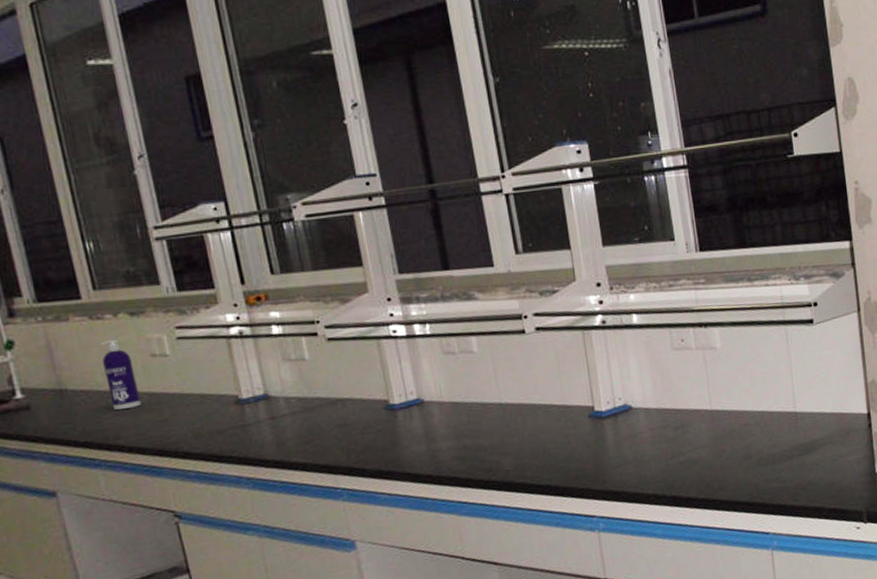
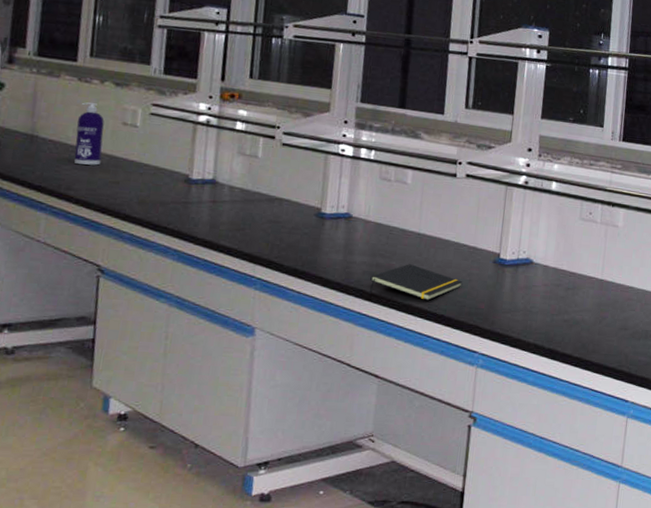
notepad: none [461,438,561,479] -> present [368,264,463,301]

